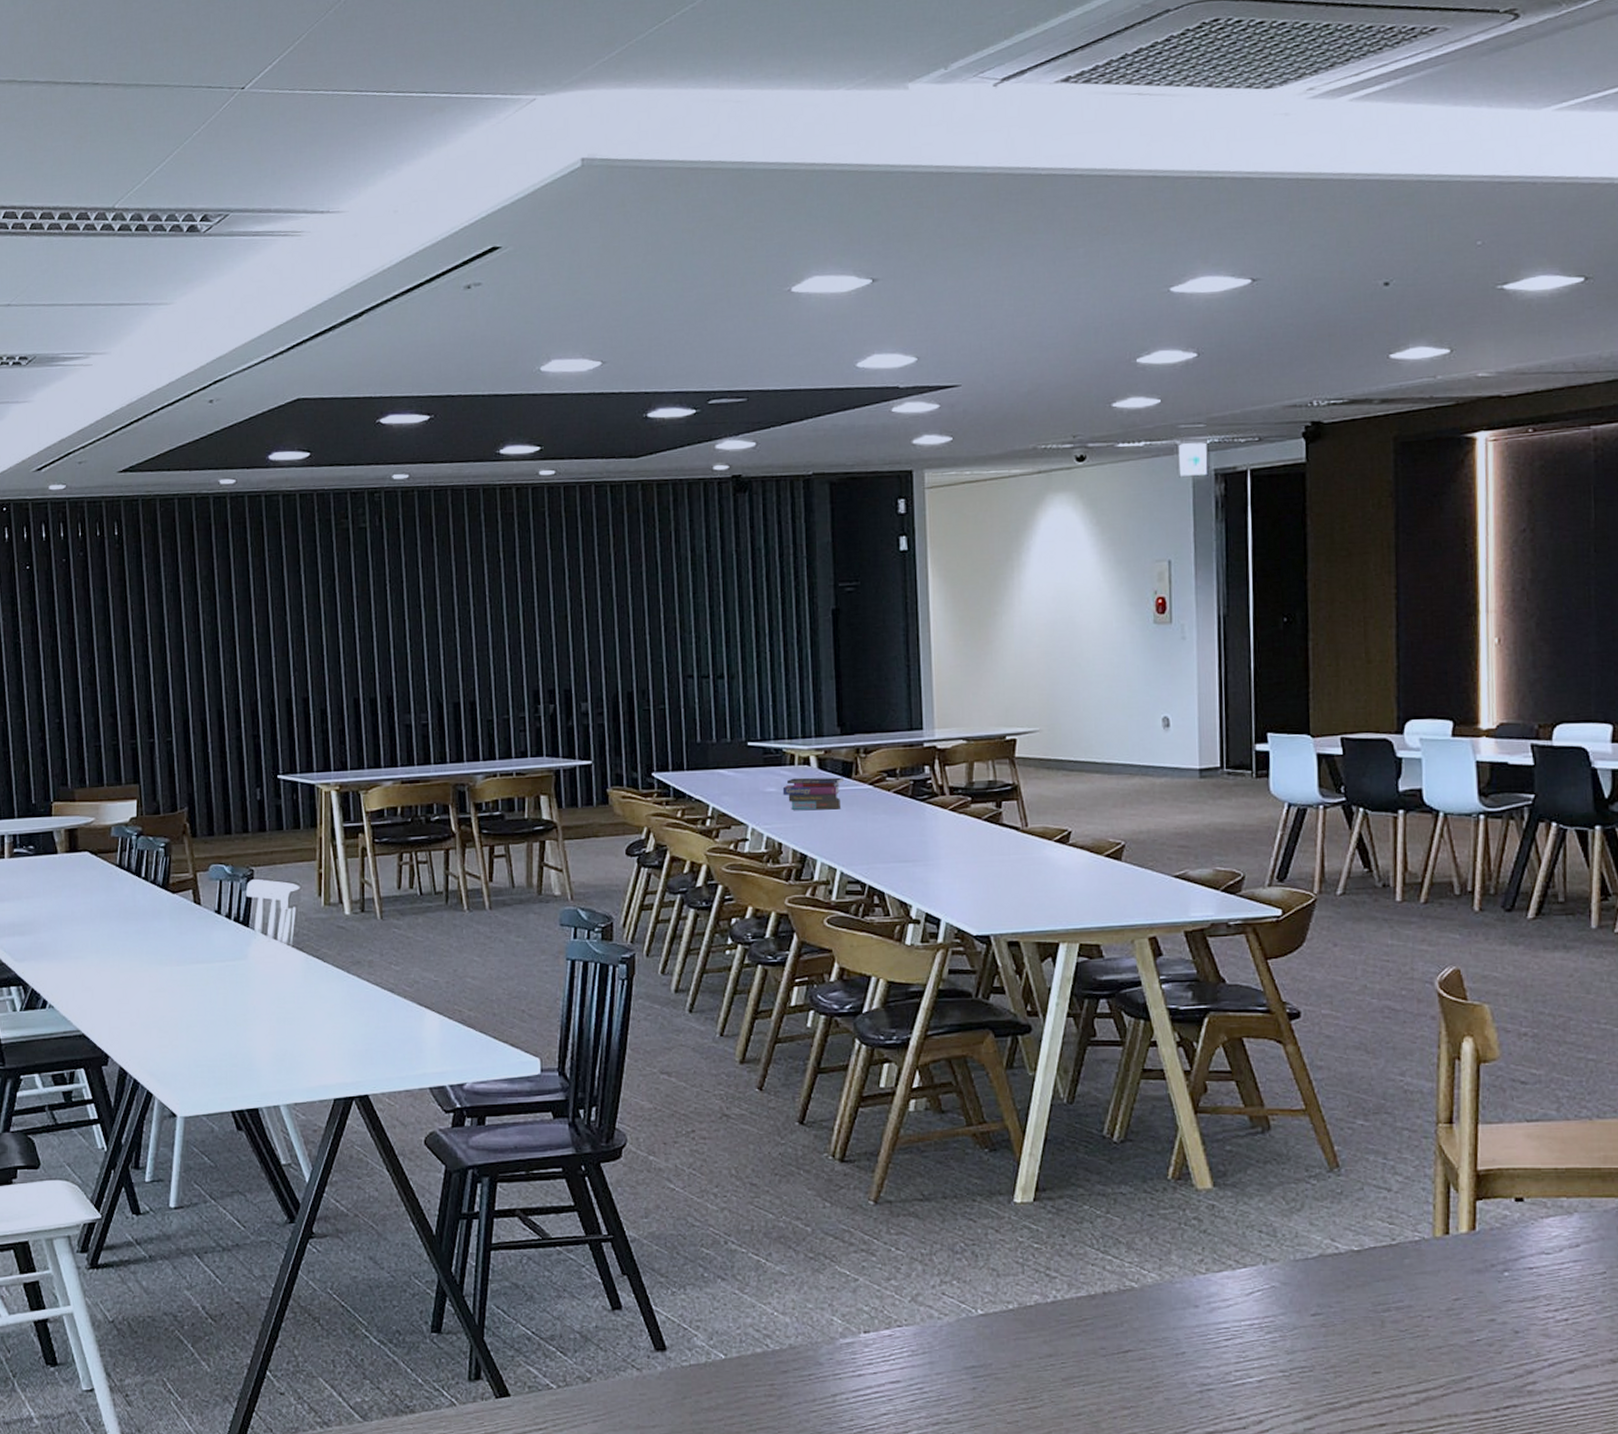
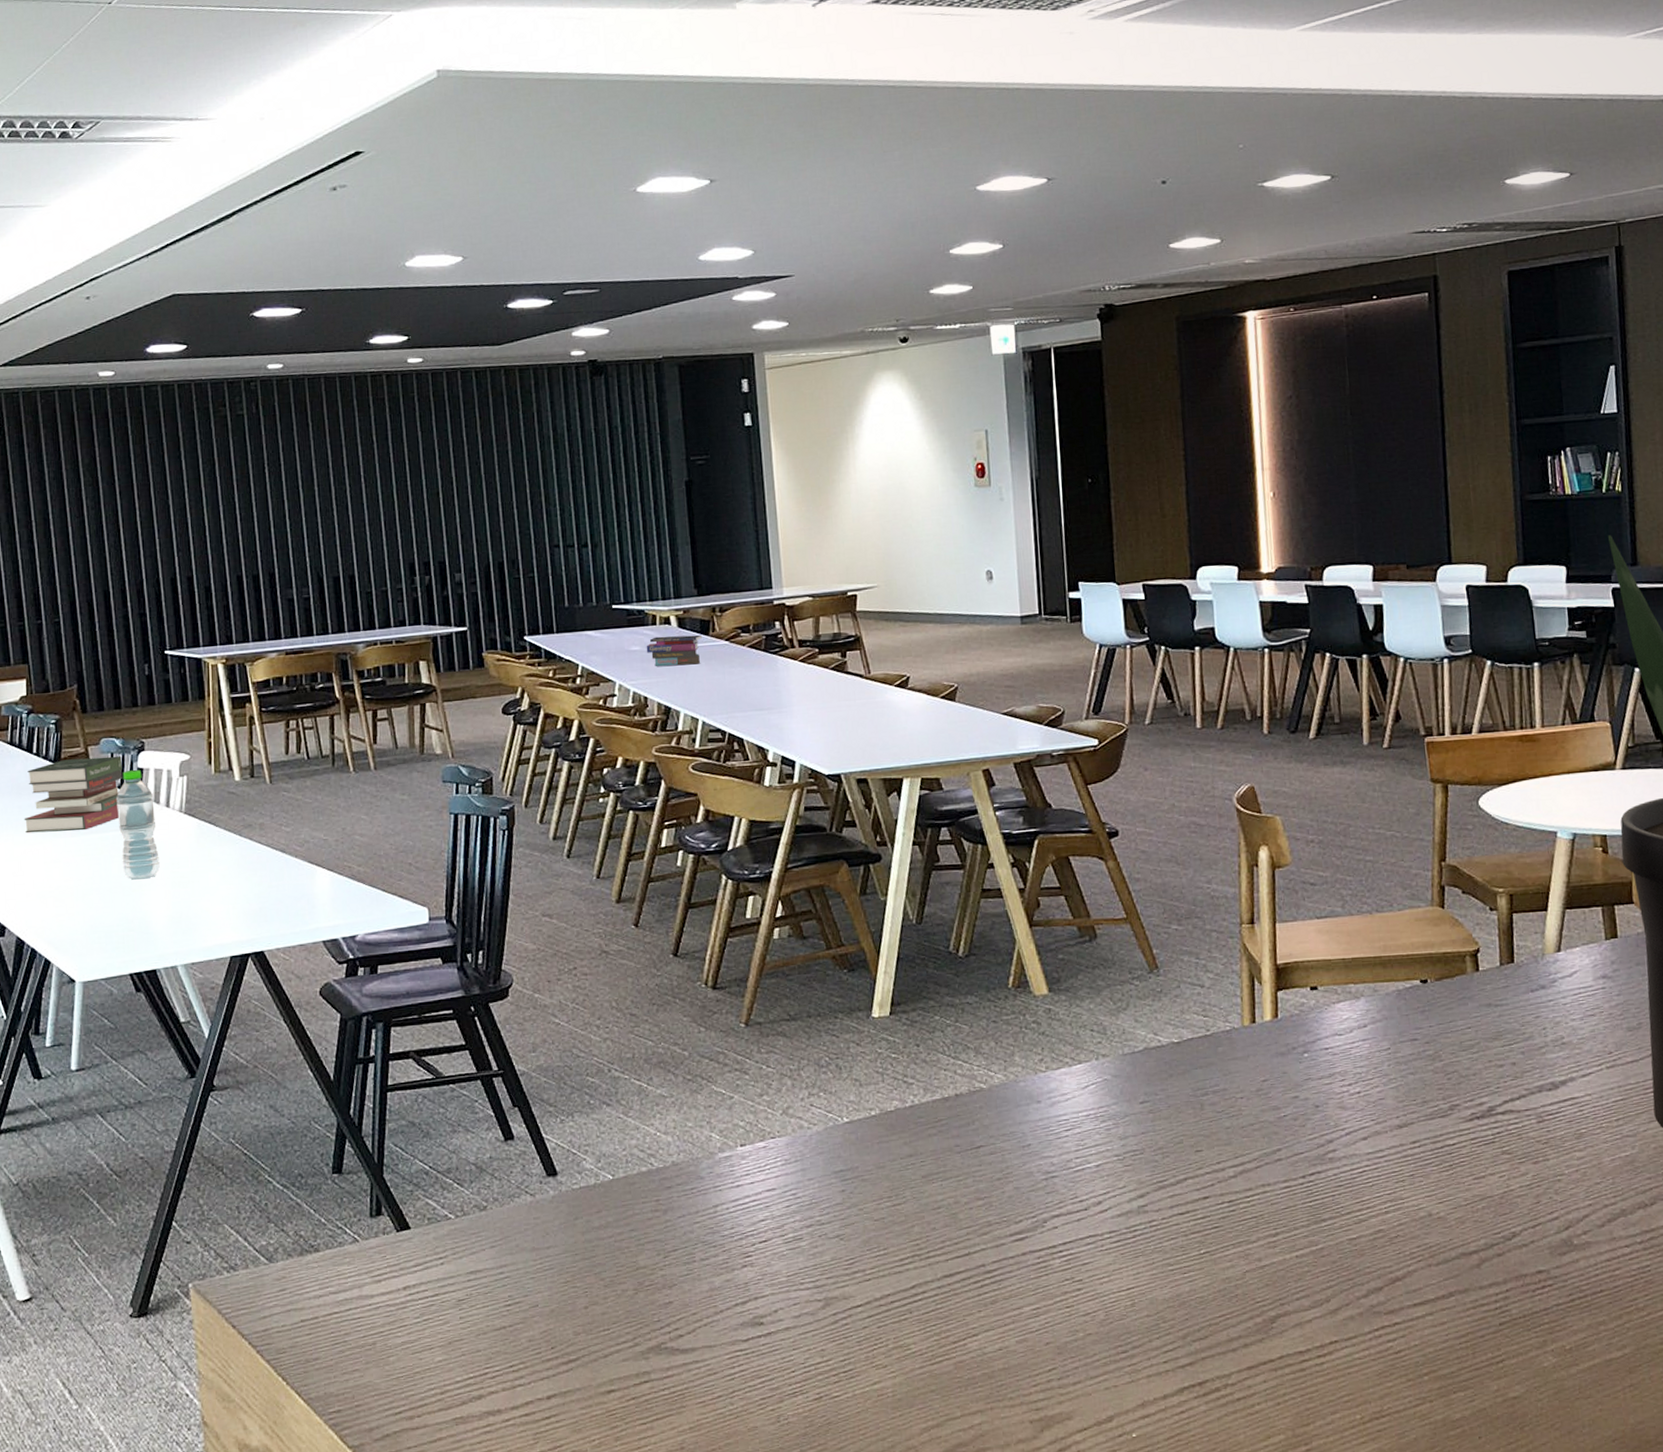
books: none [130,883,231,960] -> present [24,756,123,834]
water bottle: none [224,898,265,1013] -> present [116,769,160,880]

